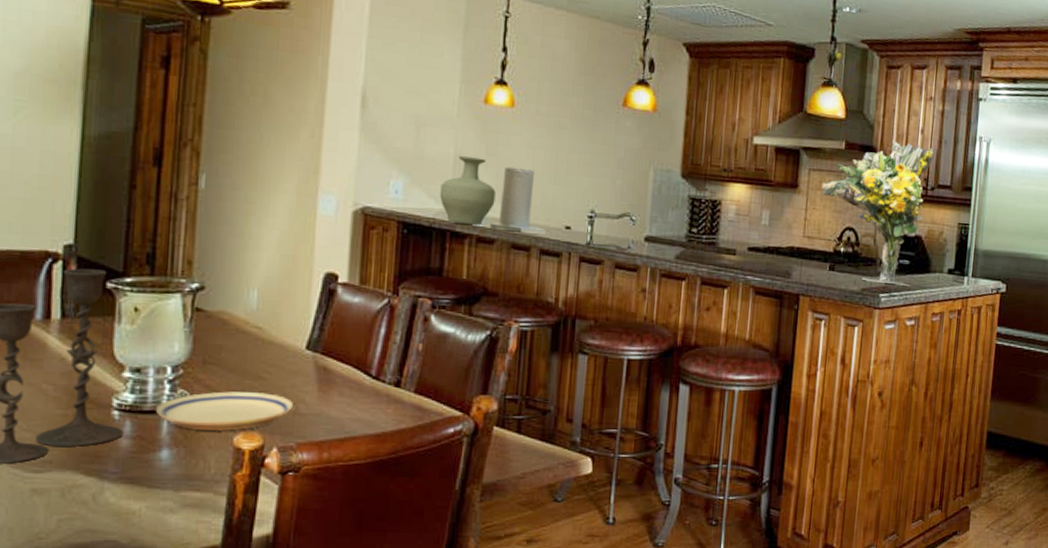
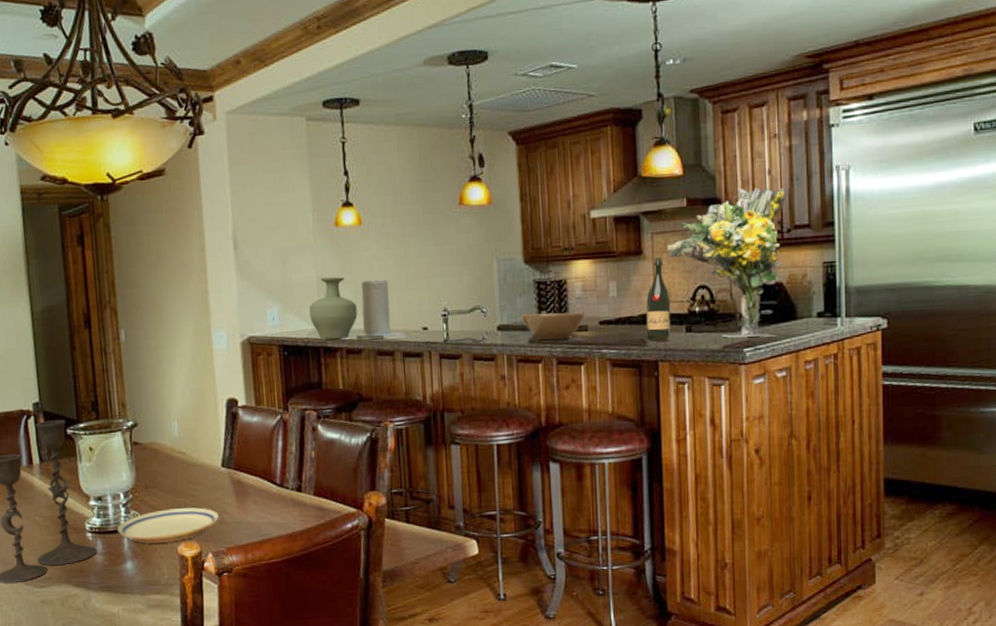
bowl: none [670,229,736,260] -> present [521,312,586,341]
wine bottle: none [791,193,819,276] -> present [646,257,671,342]

